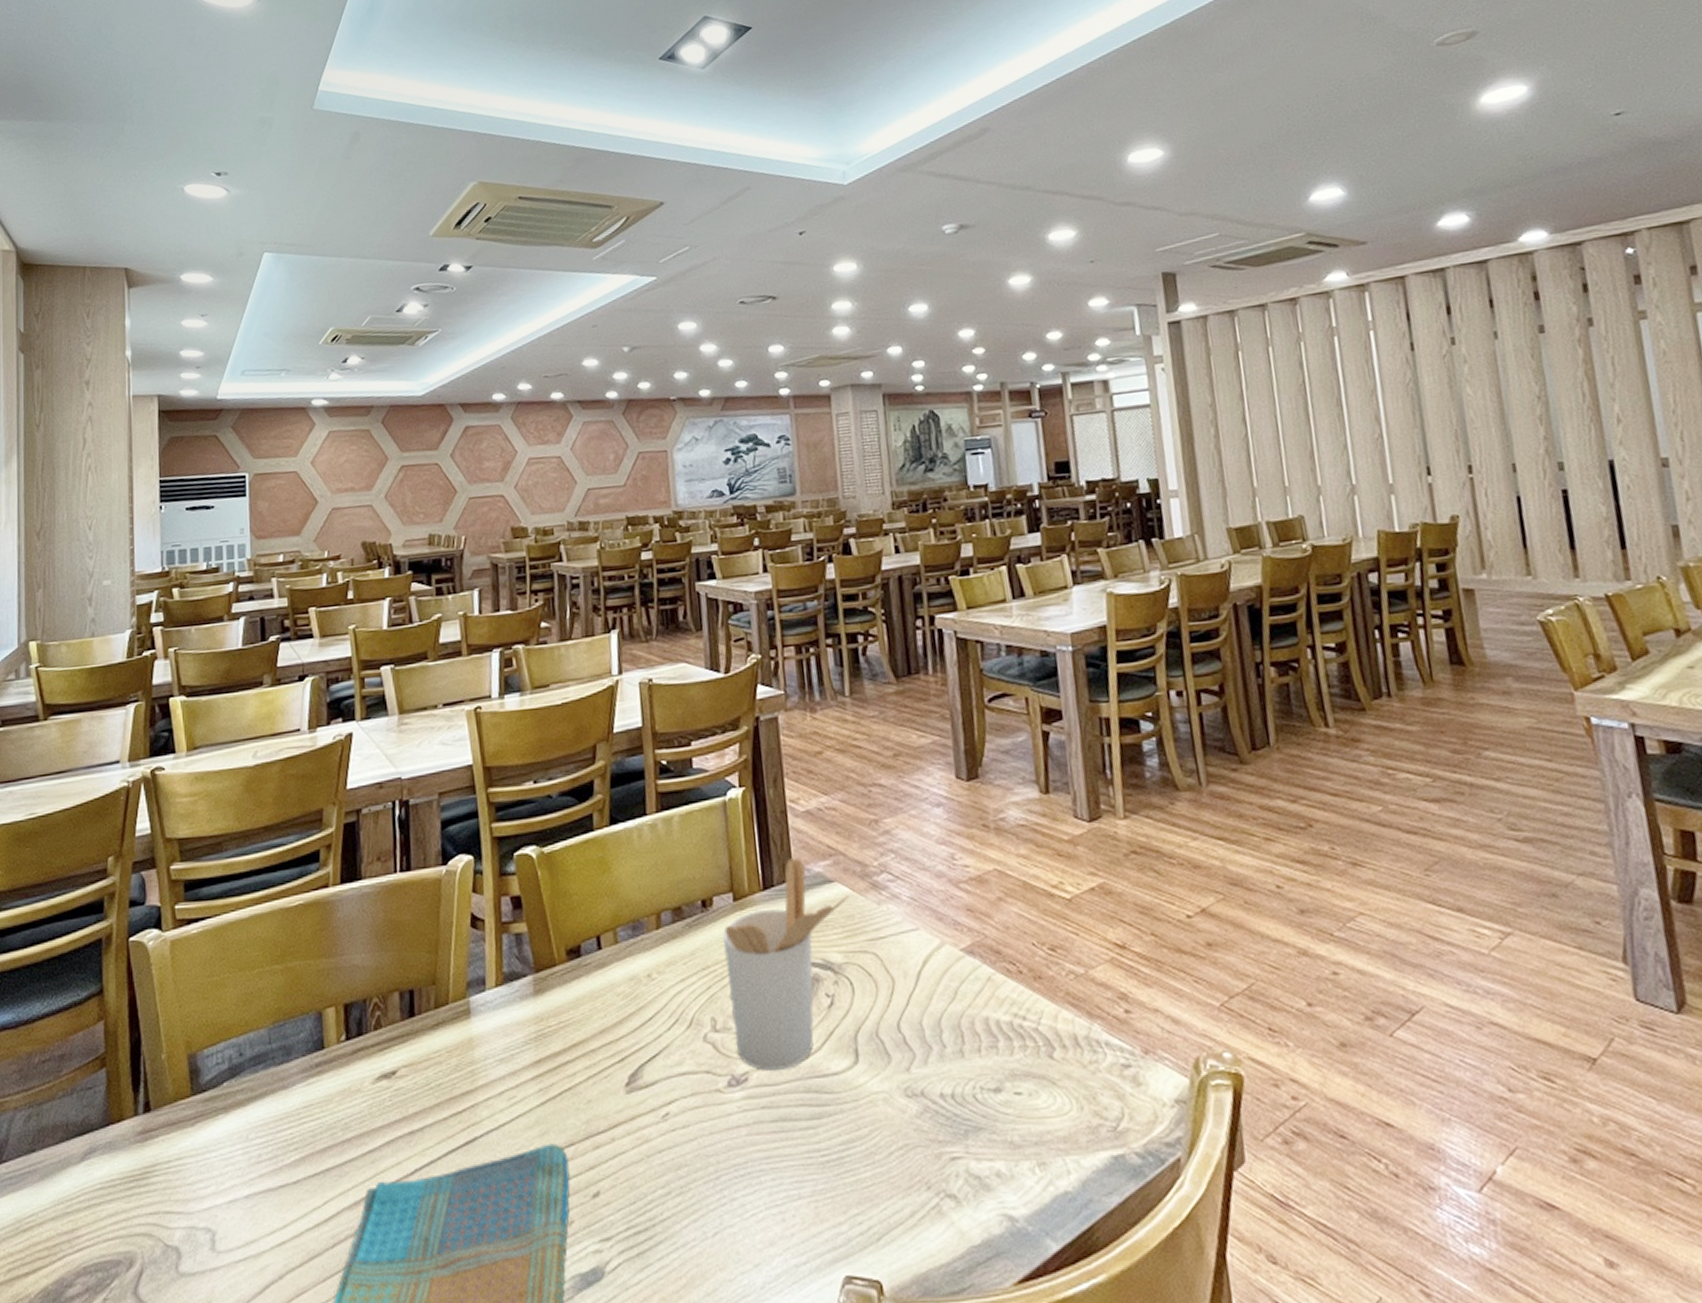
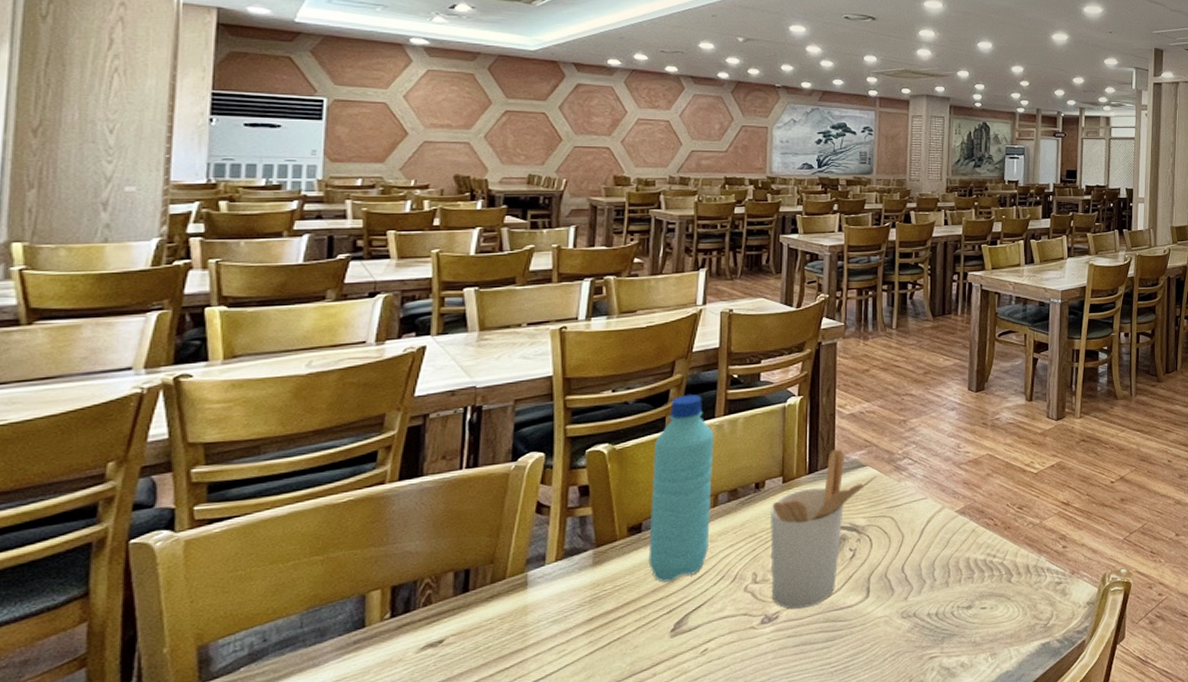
water bottle: none [584,785,657,1022] -> present [648,393,714,582]

